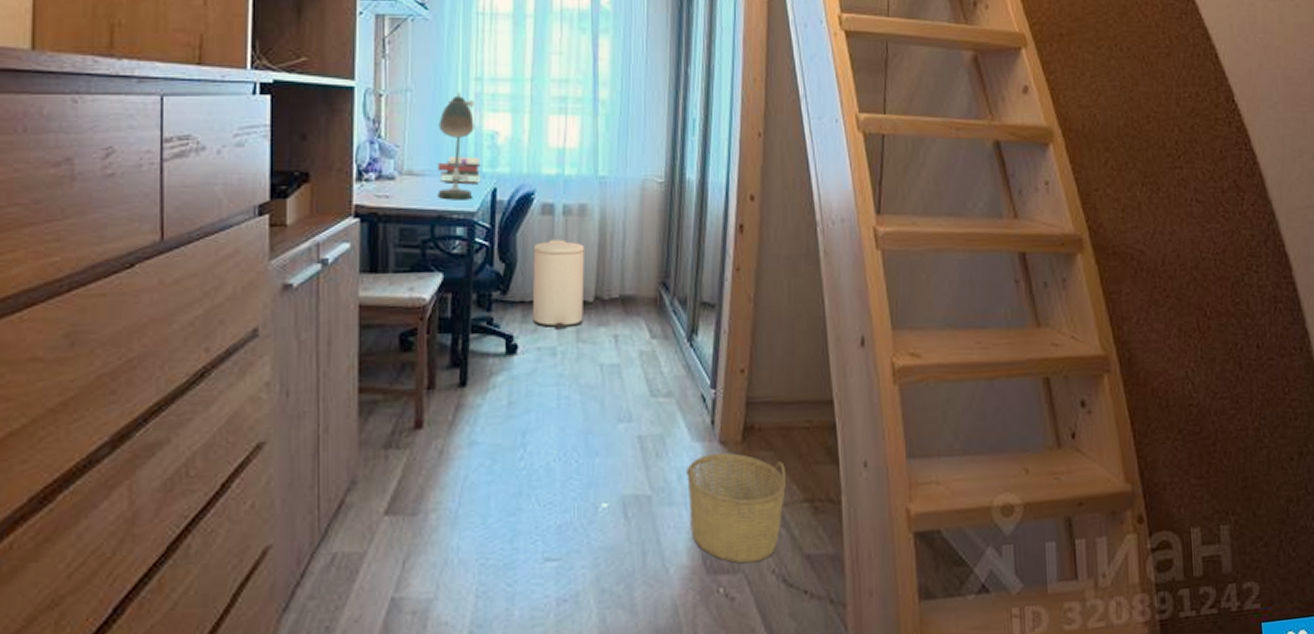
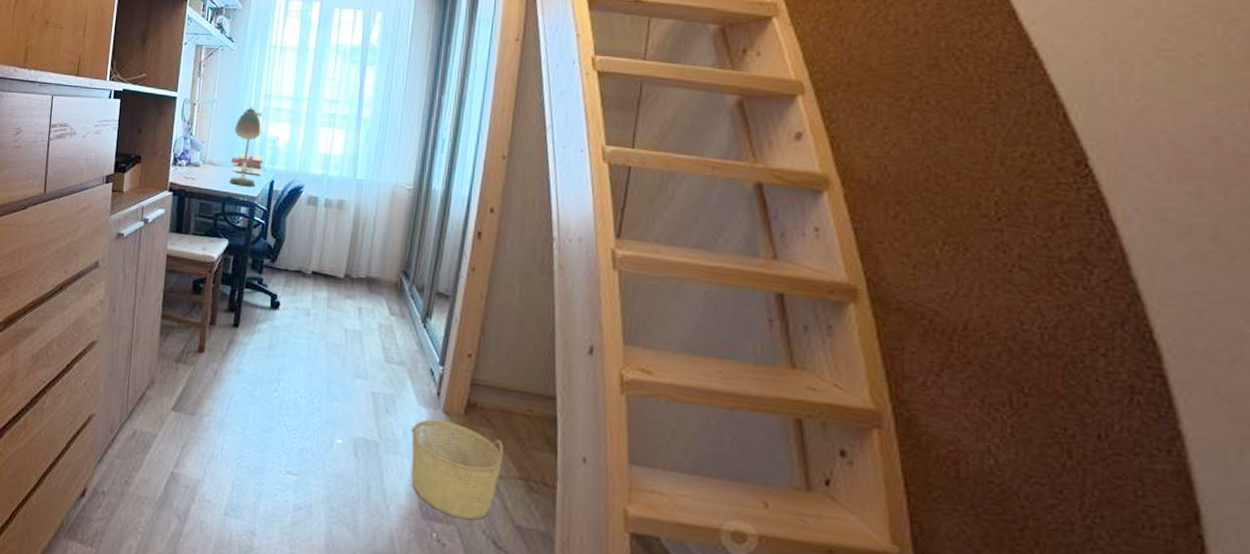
pedal bin: present [532,239,586,328] -> none [293,225,341,296]

